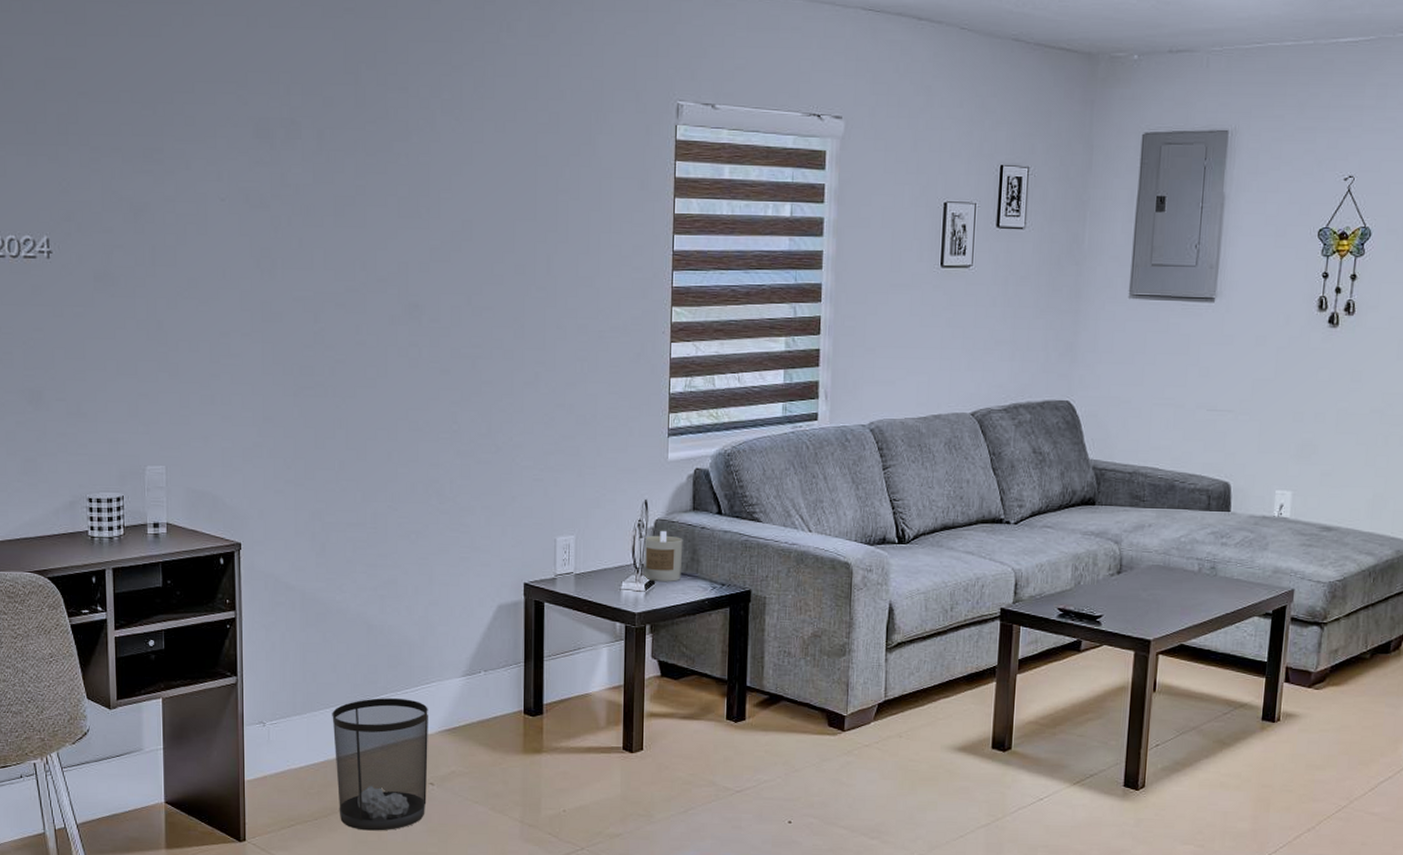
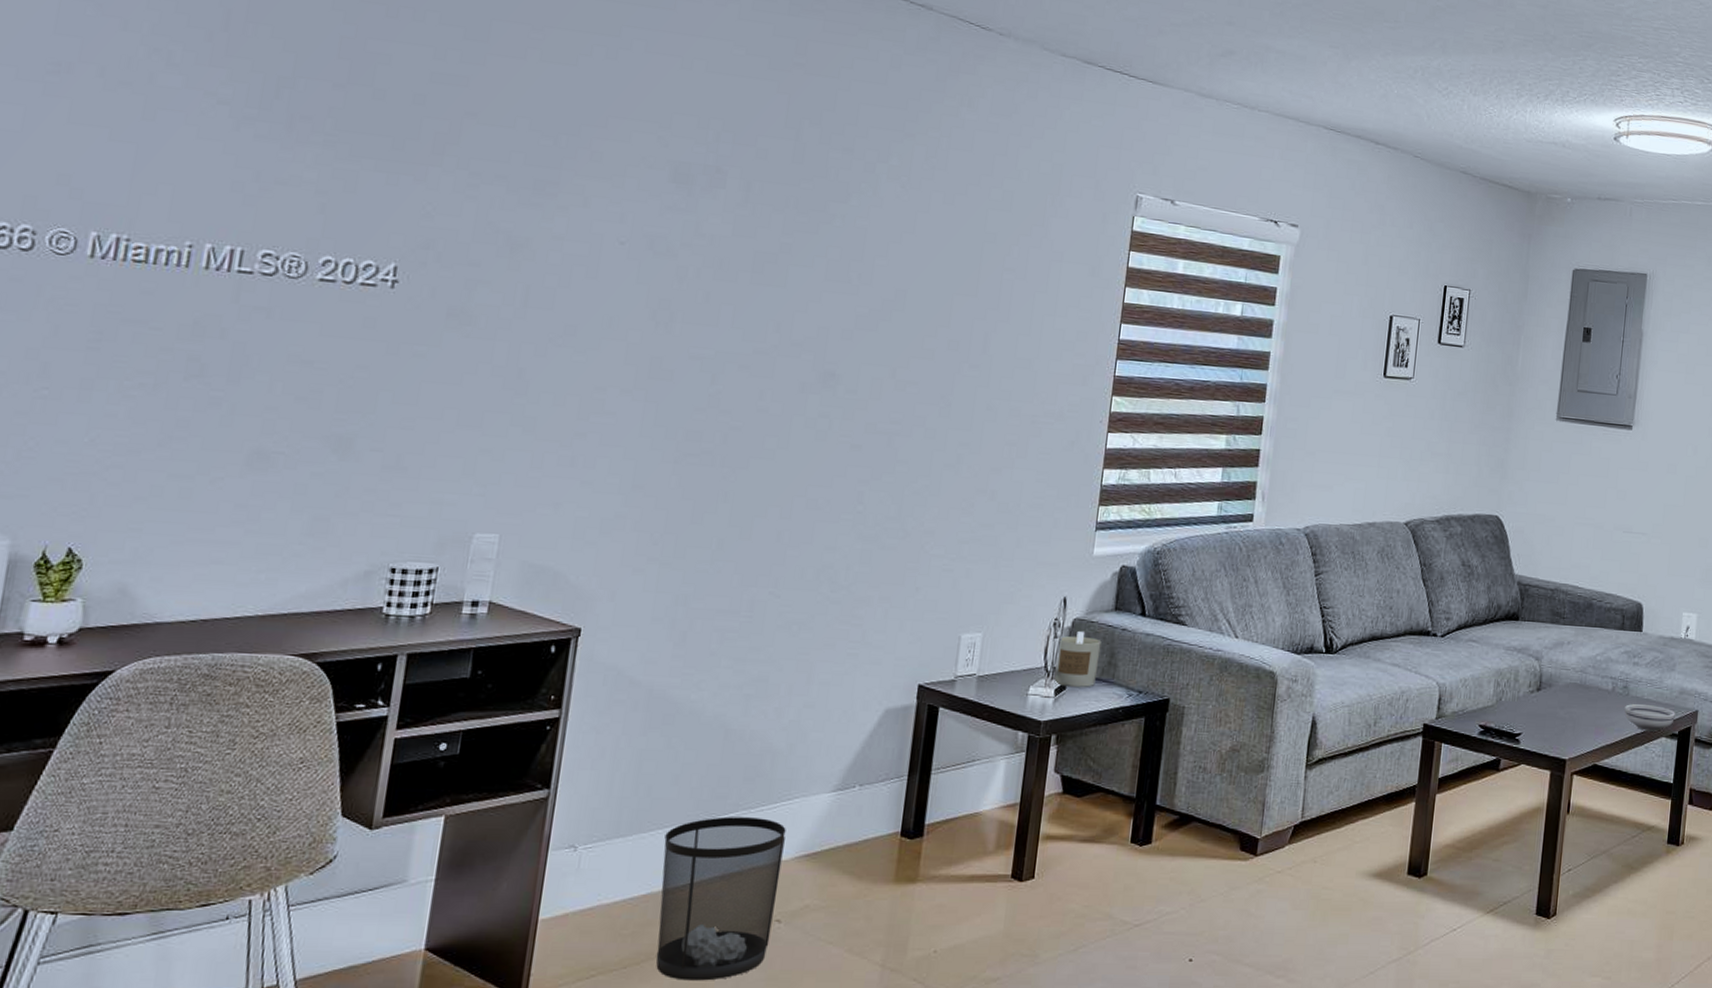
bowl: none [1212,584,1269,611] -> present [1624,704,1675,732]

